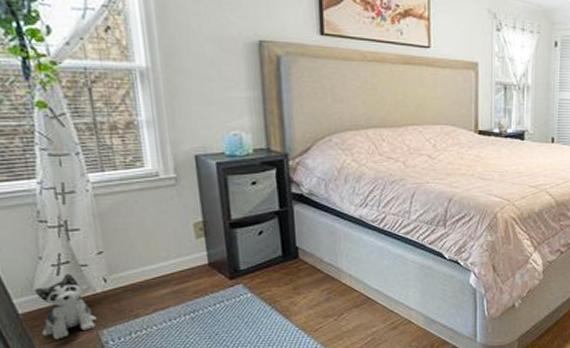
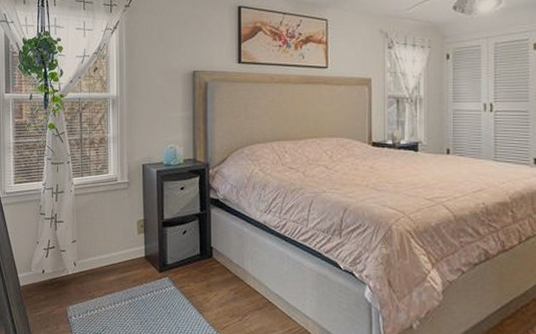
plush toy: present [35,273,98,340] -> none [32,256,67,311]

